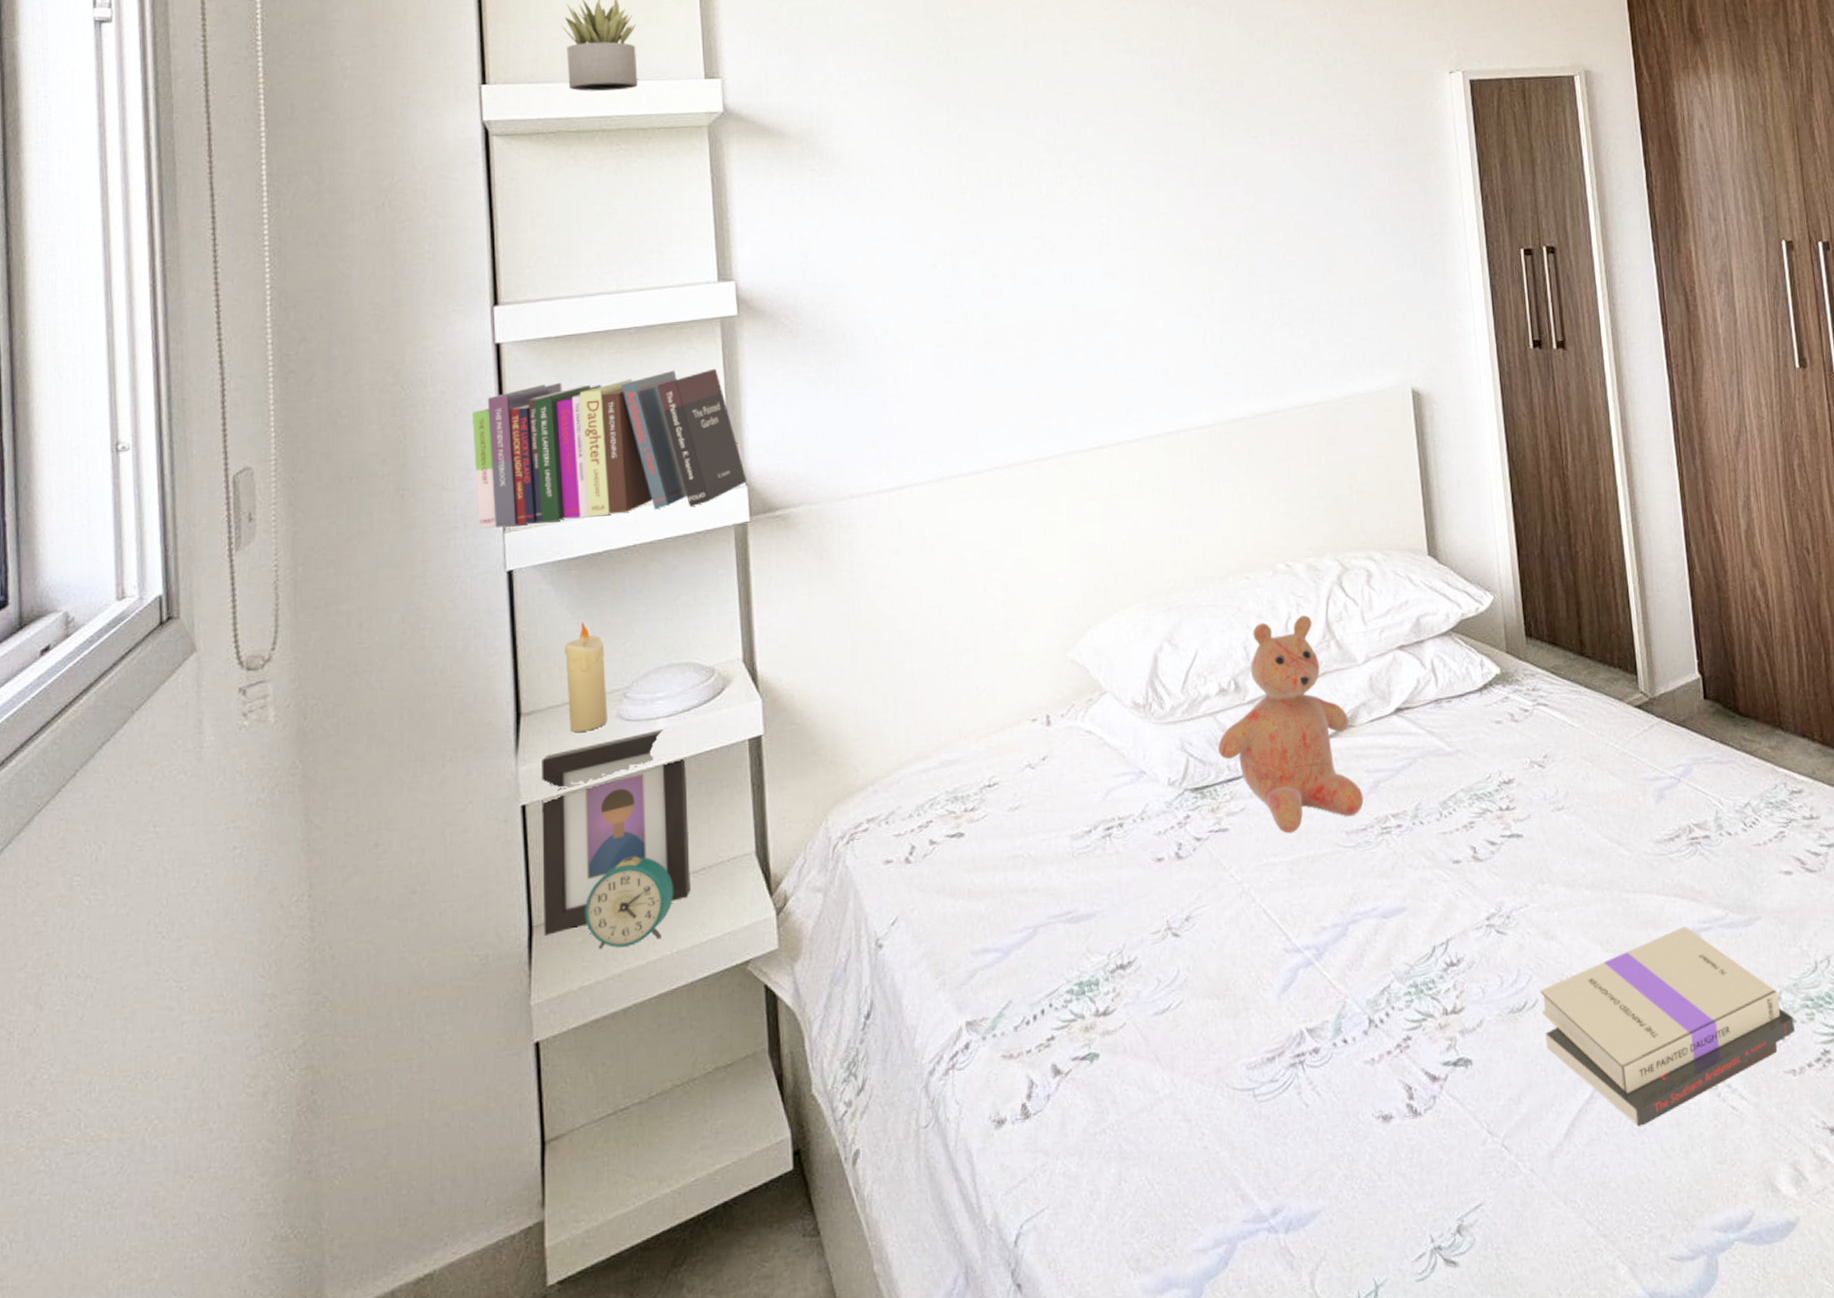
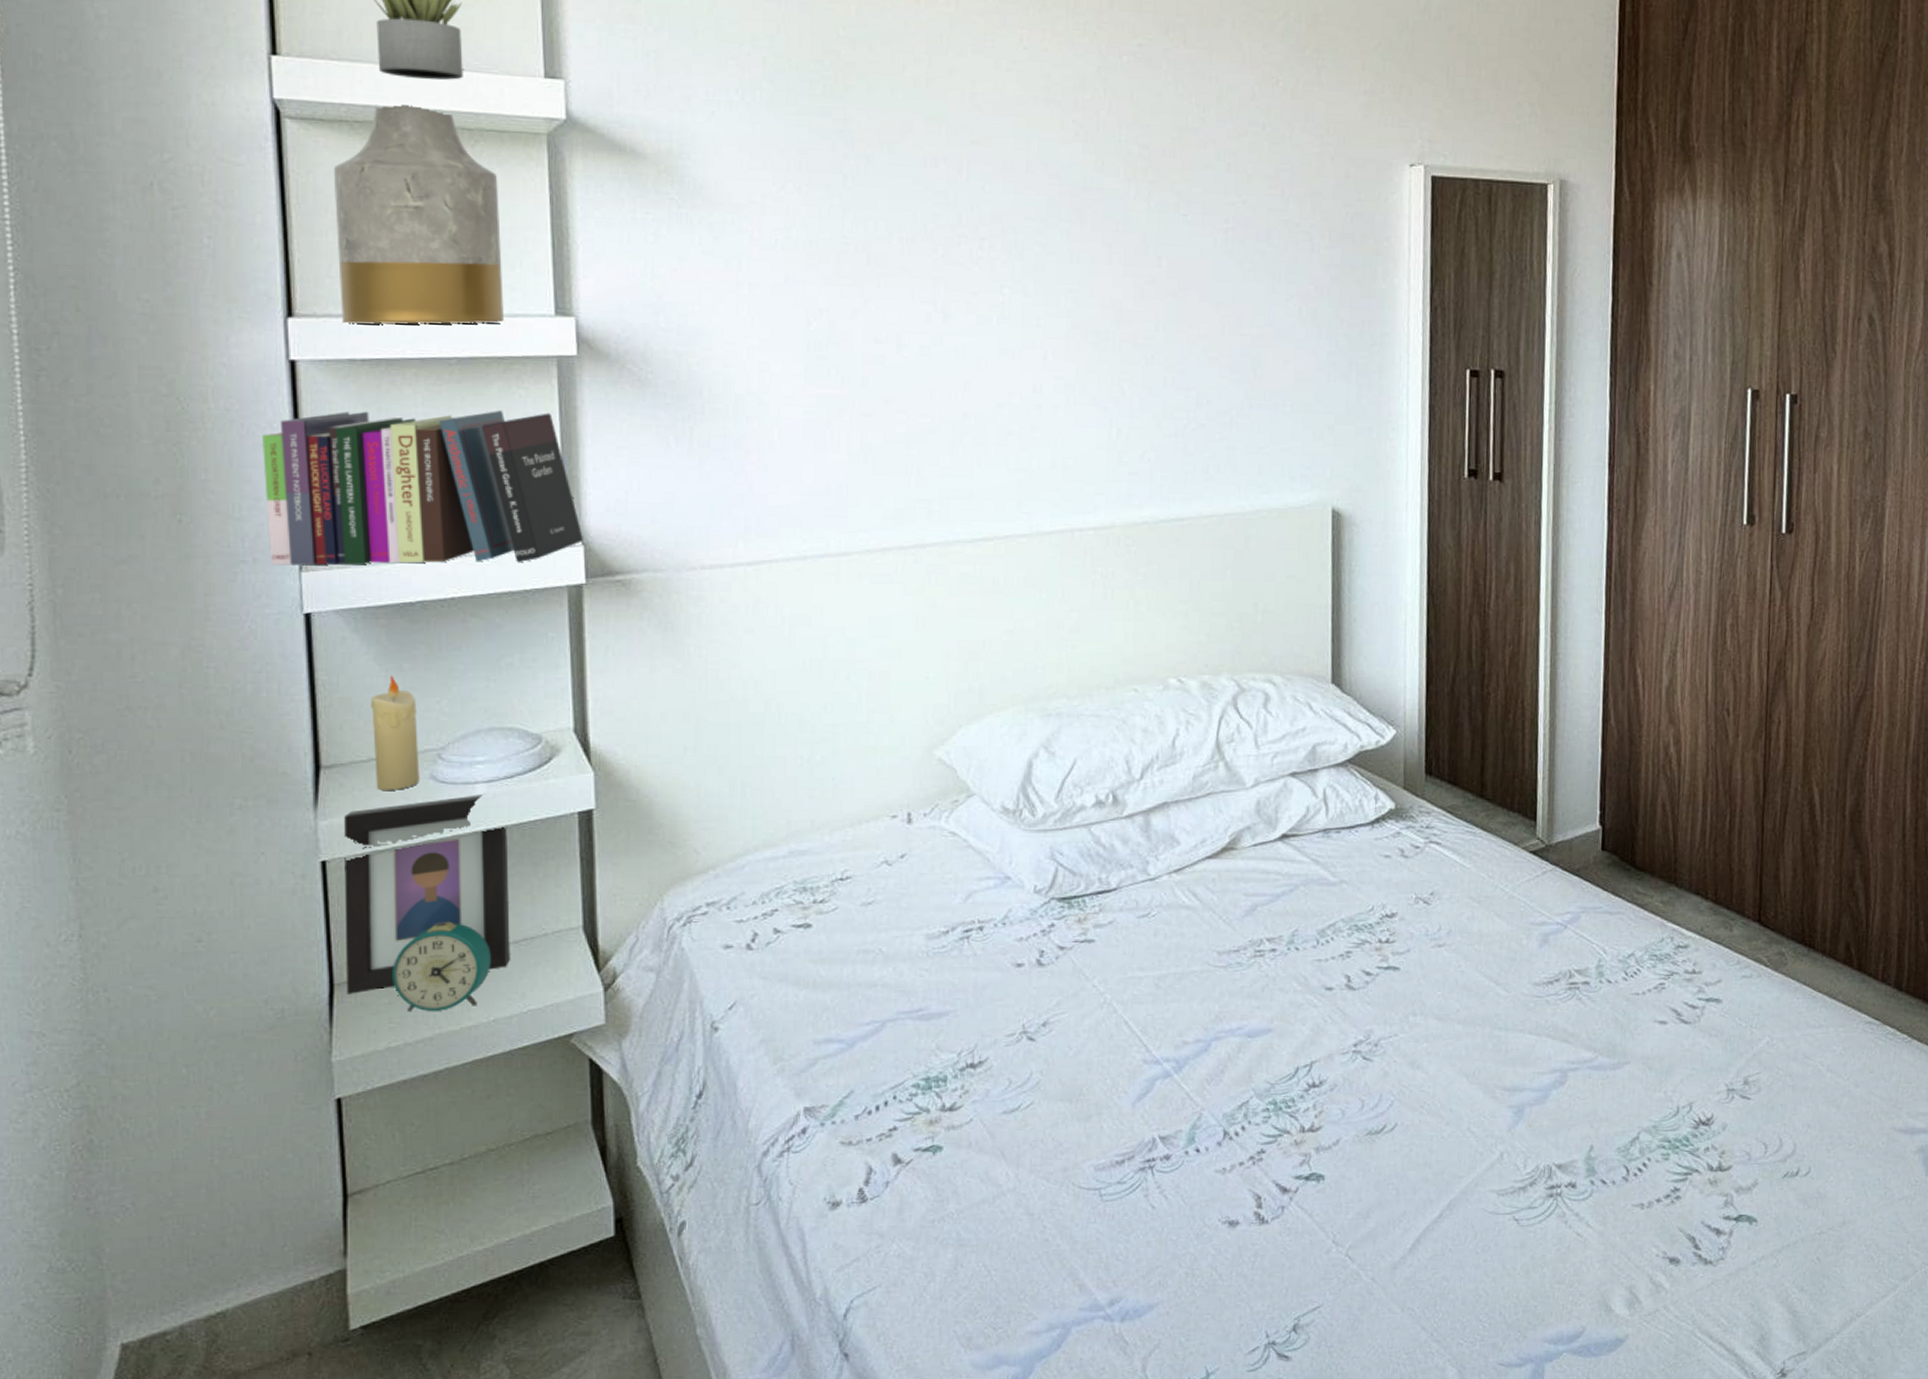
vase: none [532,113,675,307] -> present [333,103,504,325]
stuffed animal: present [1218,615,1364,834] -> none [1090,734,1239,950]
books: present [1540,925,1795,1127] -> none [1400,1065,1649,1246]

